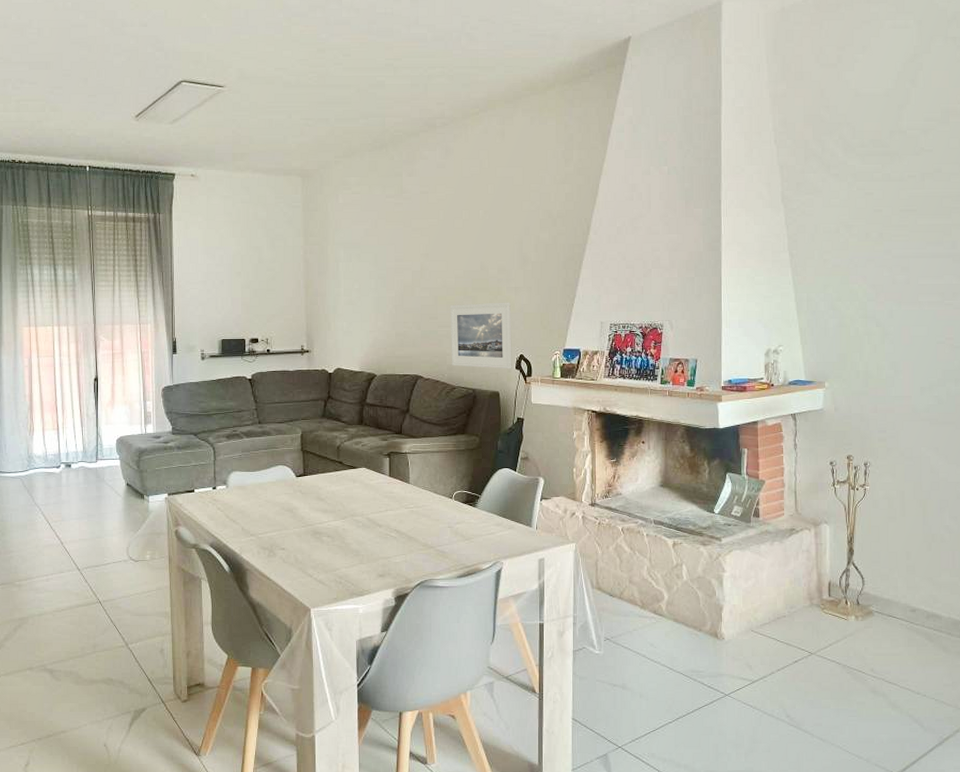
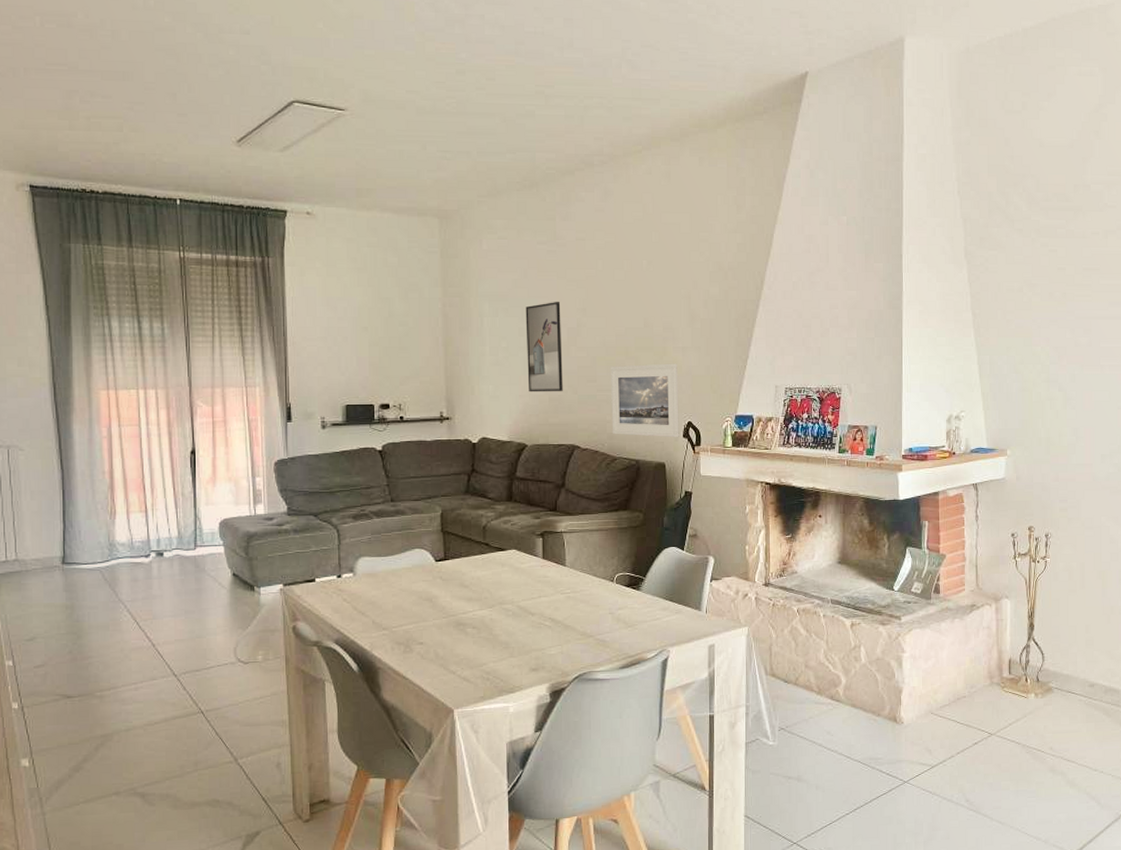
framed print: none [375,247,408,328] -> present [525,301,563,392]

